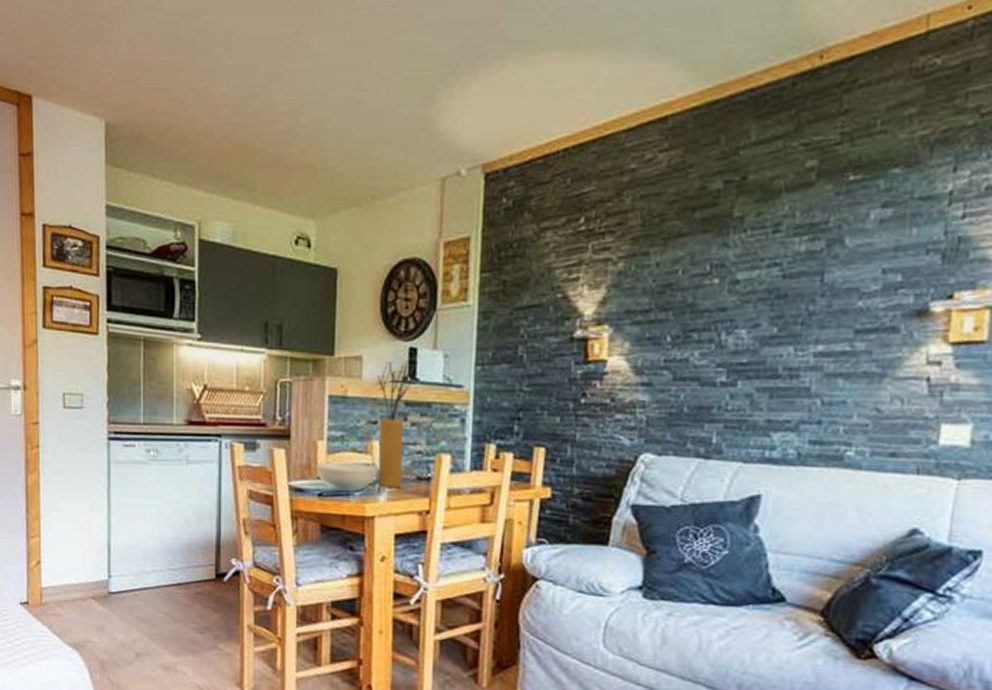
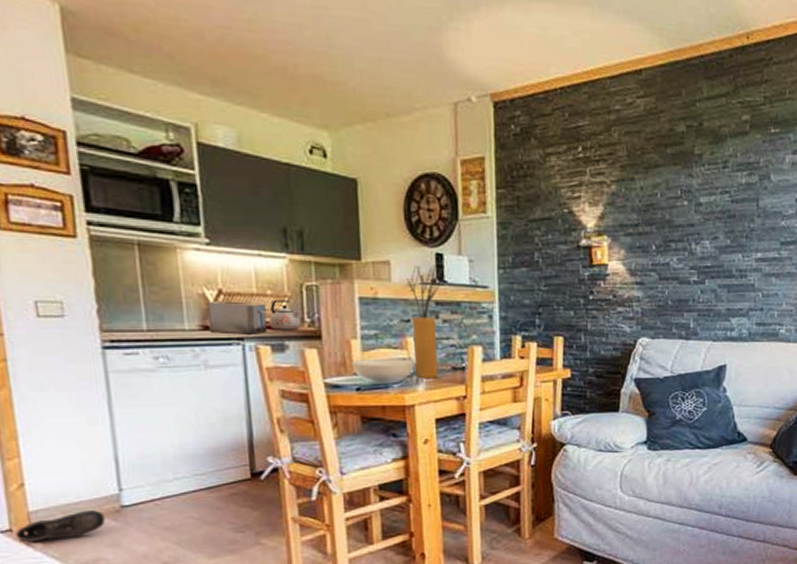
shoe: none [31,593,96,620] -> present [16,510,106,543]
toaster: none [193,396,243,433] -> present [207,301,268,336]
kettle: none [244,396,272,429] -> present [268,299,301,331]

